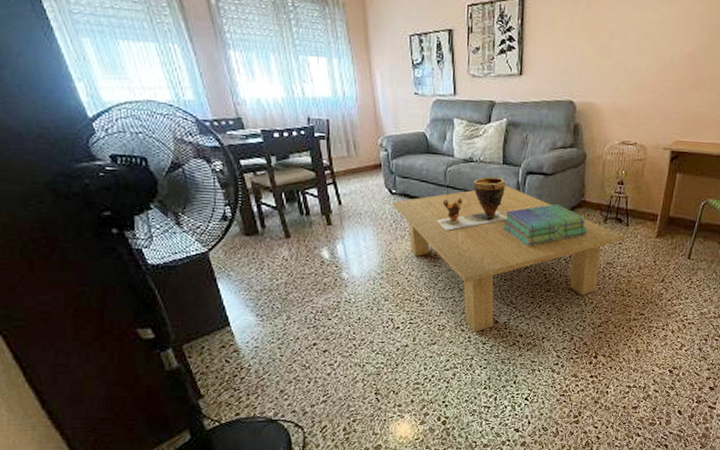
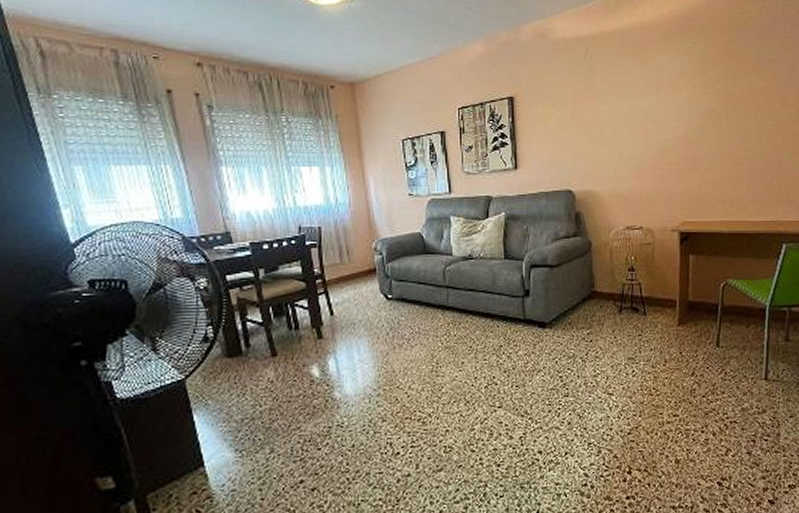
coffee table: present [392,185,623,333] -> none [389,281,642,453]
clay pot: present [436,176,508,231] -> none [436,272,514,335]
stack of books: present [503,204,587,246] -> none [510,297,602,346]

